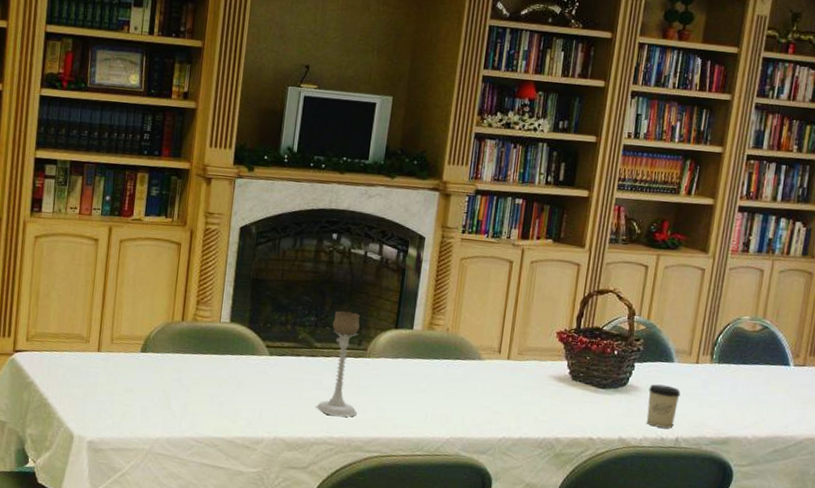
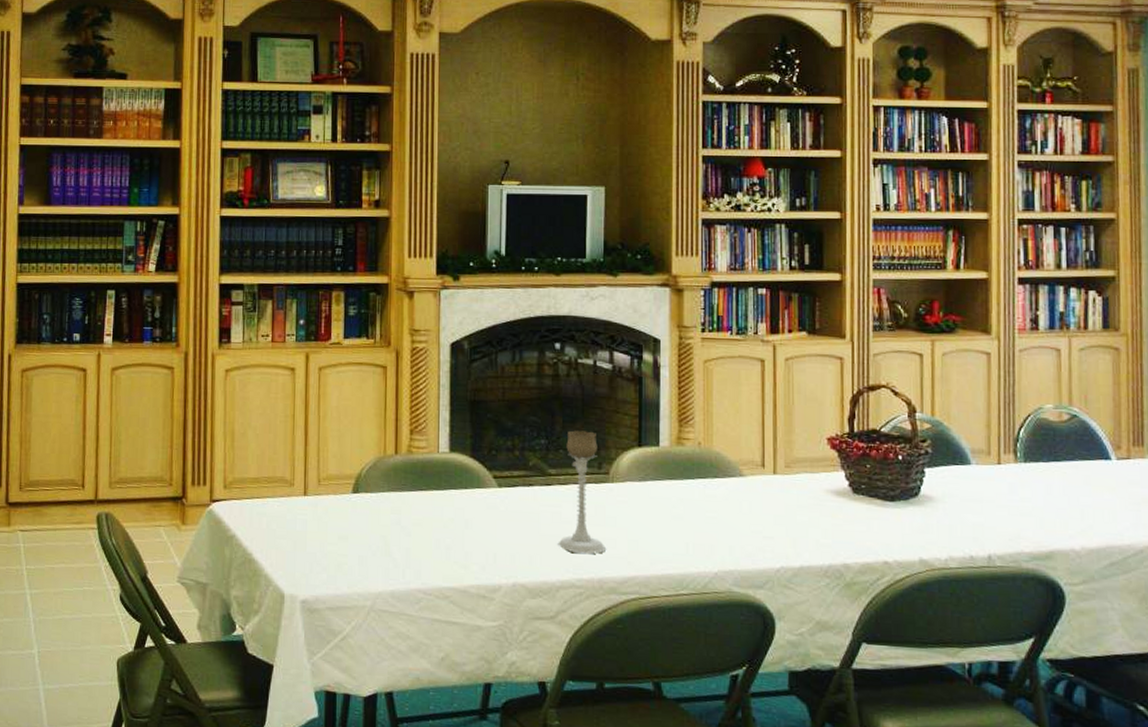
cup: present [646,384,681,429] -> none [946,492,985,544]

